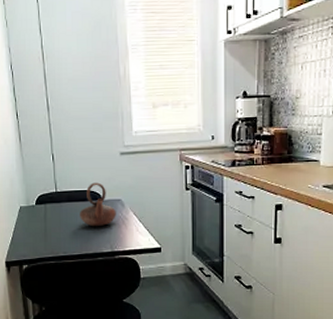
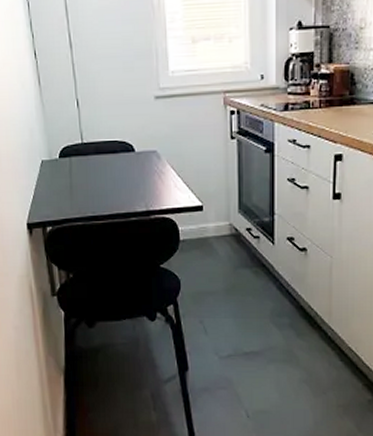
teapot: present [80,182,116,227] -> none [109,131,151,183]

